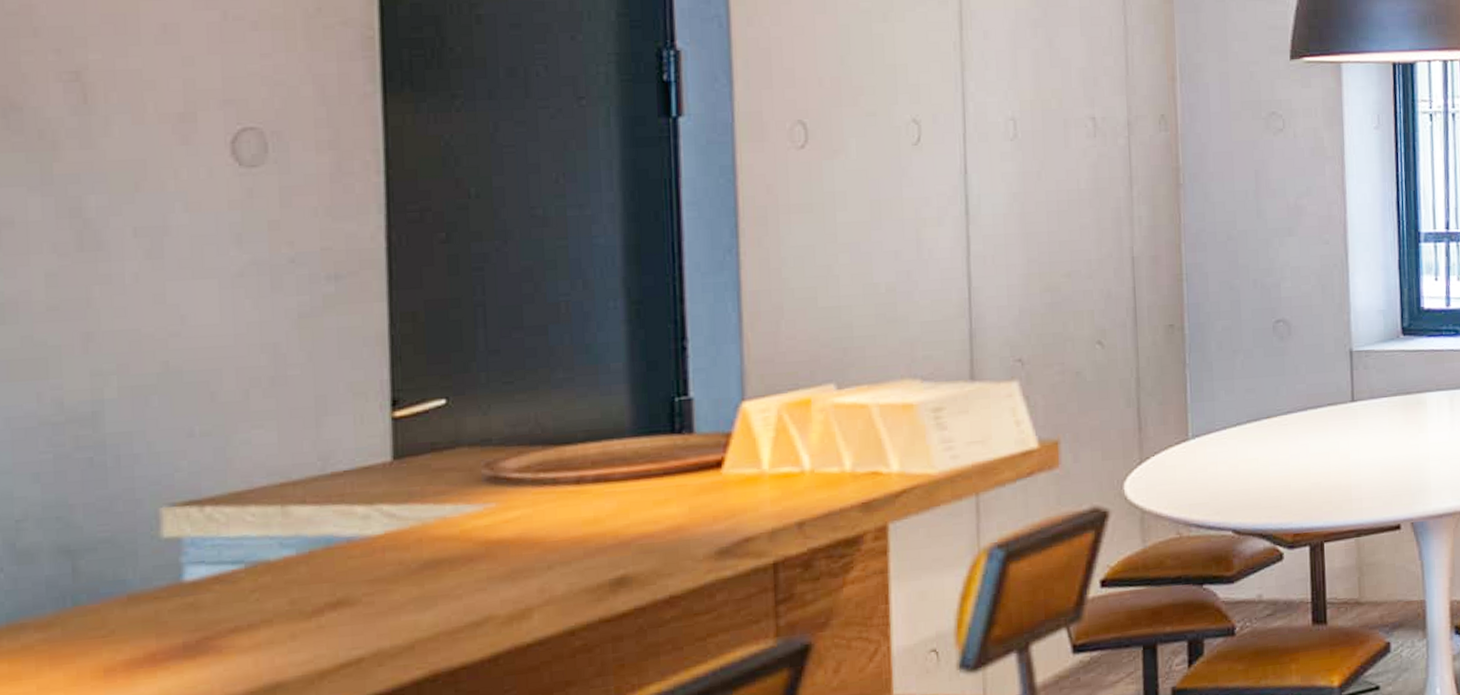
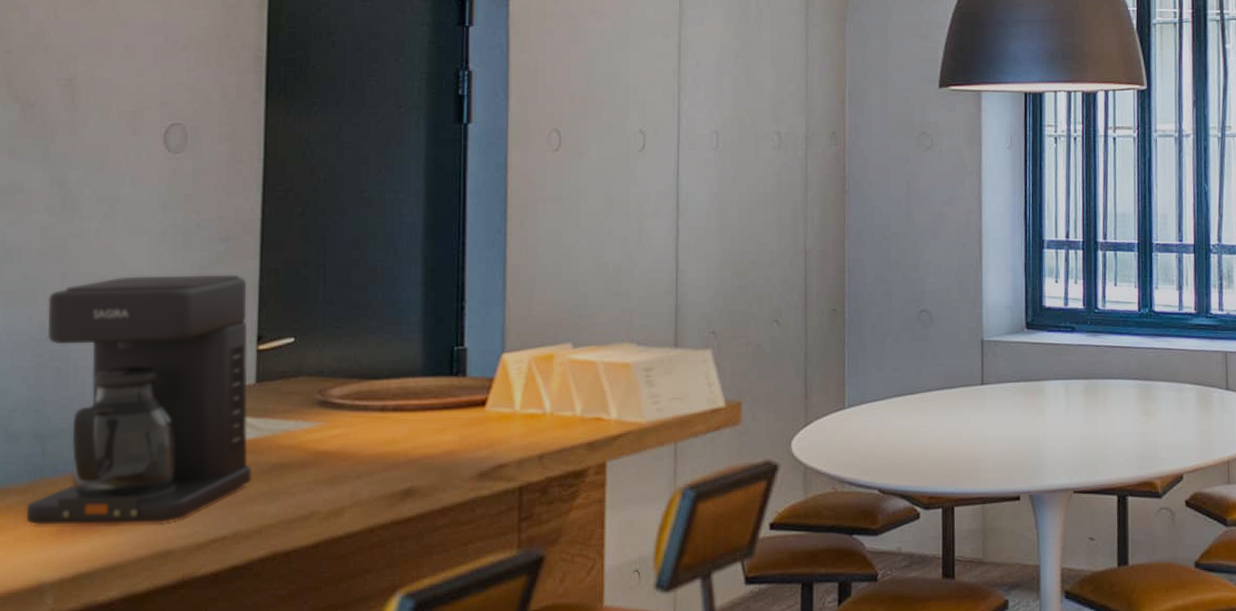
coffee maker: none [53,322,395,668] -> present [26,274,251,525]

